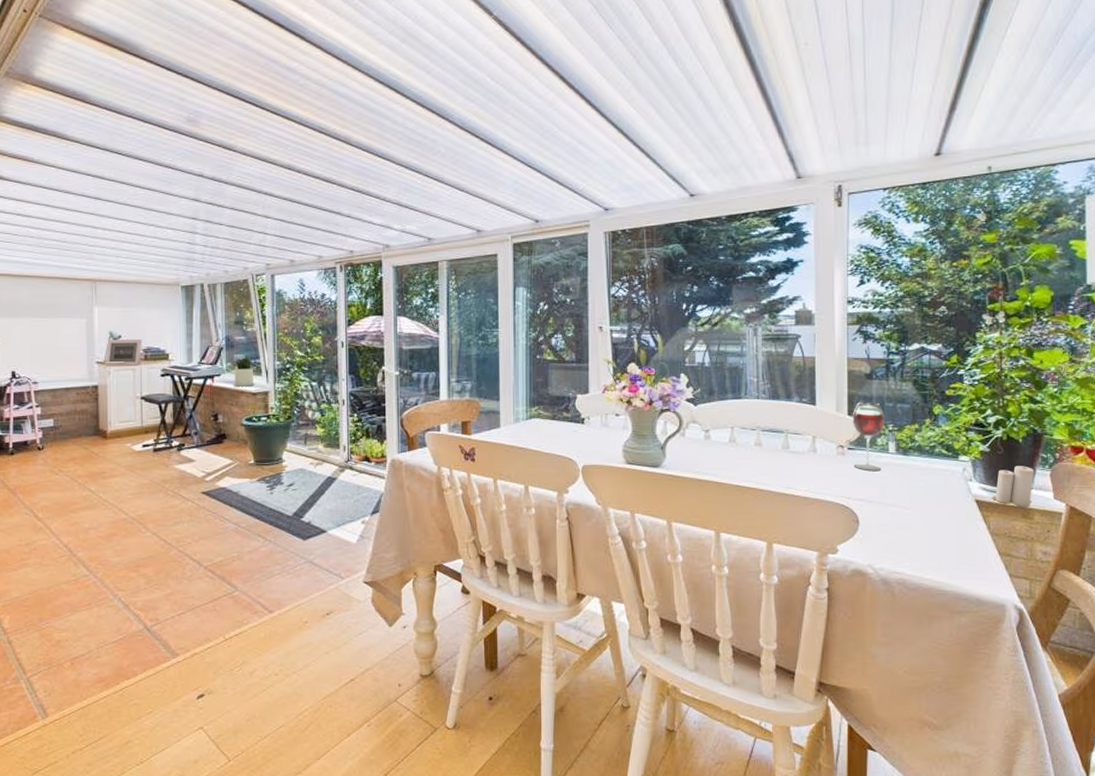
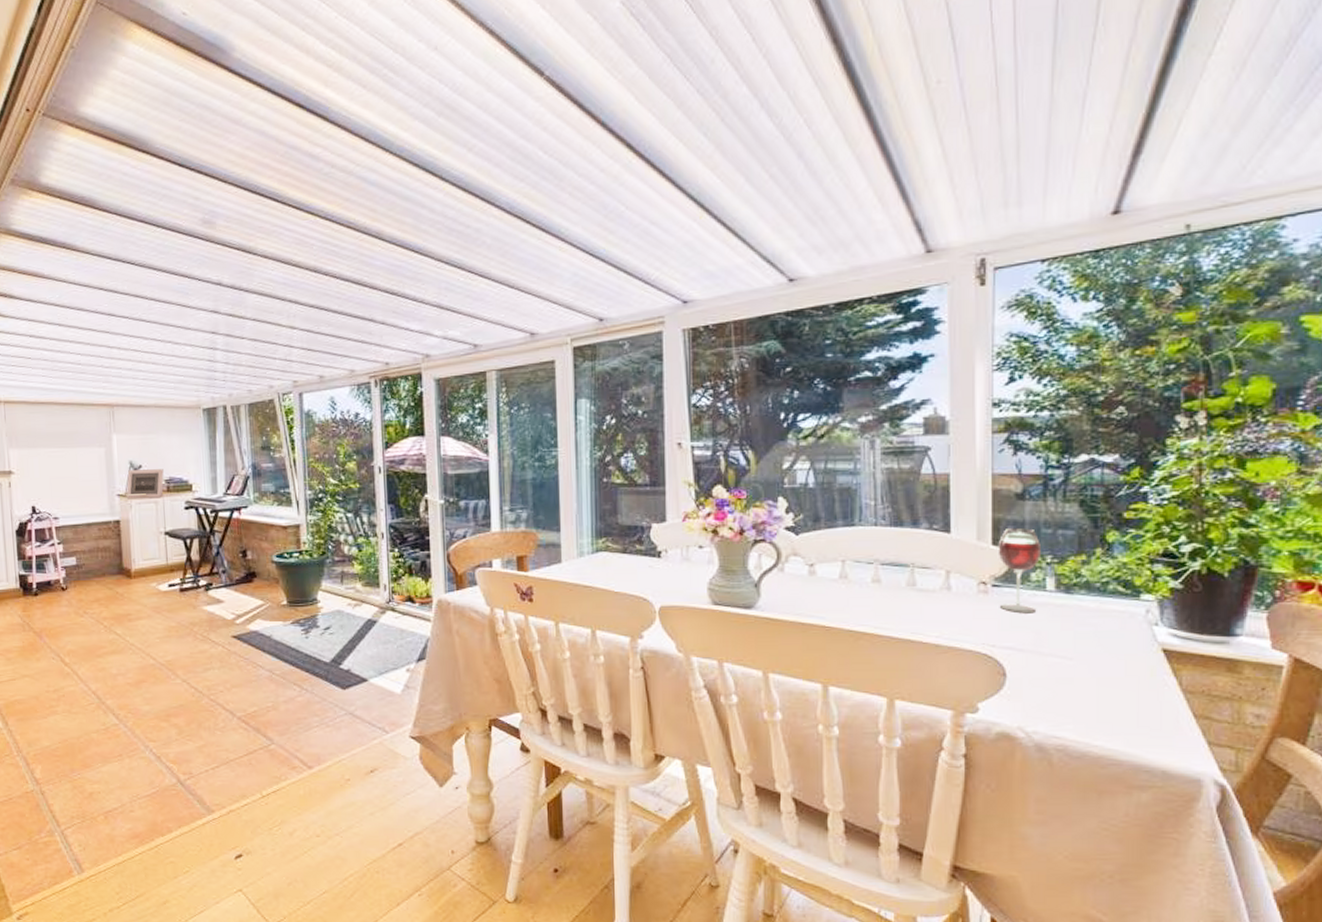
planter: present [233,356,256,388] -> none [261,485,286,520]
candle: present [992,463,1035,507] -> none [1185,603,1245,659]

